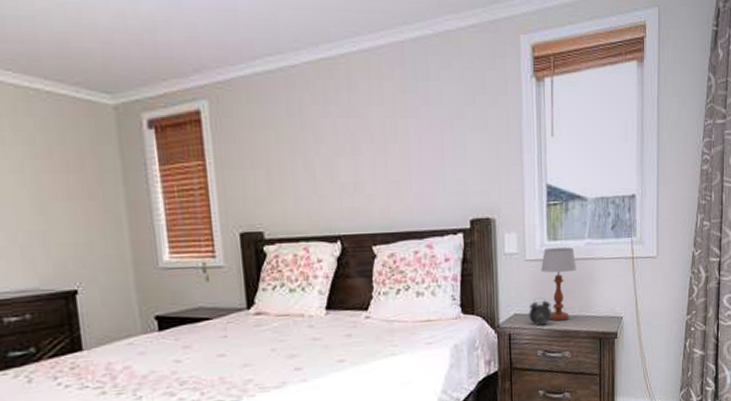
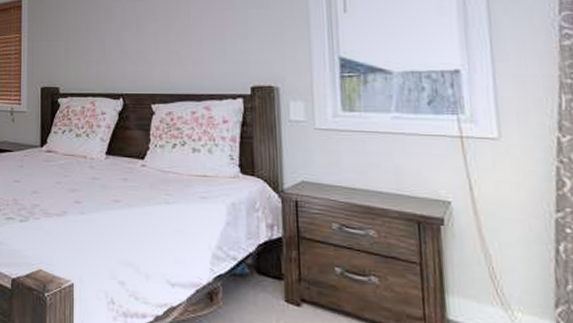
alarm clock: present [529,296,553,327] -> none [320,167,351,198]
table lamp: present [541,247,576,322] -> none [334,119,381,196]

